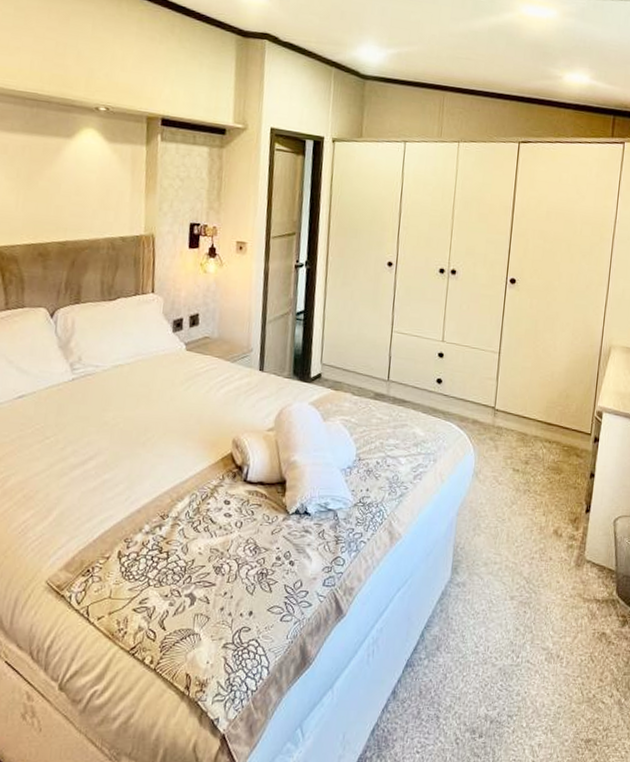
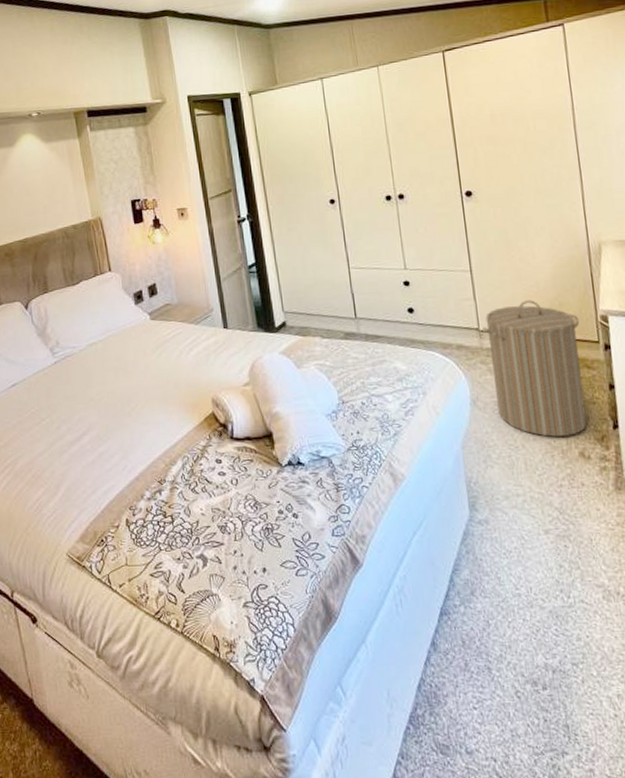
laundry hamper: none [495,387,580,515] -> present [482,300,588,437]

